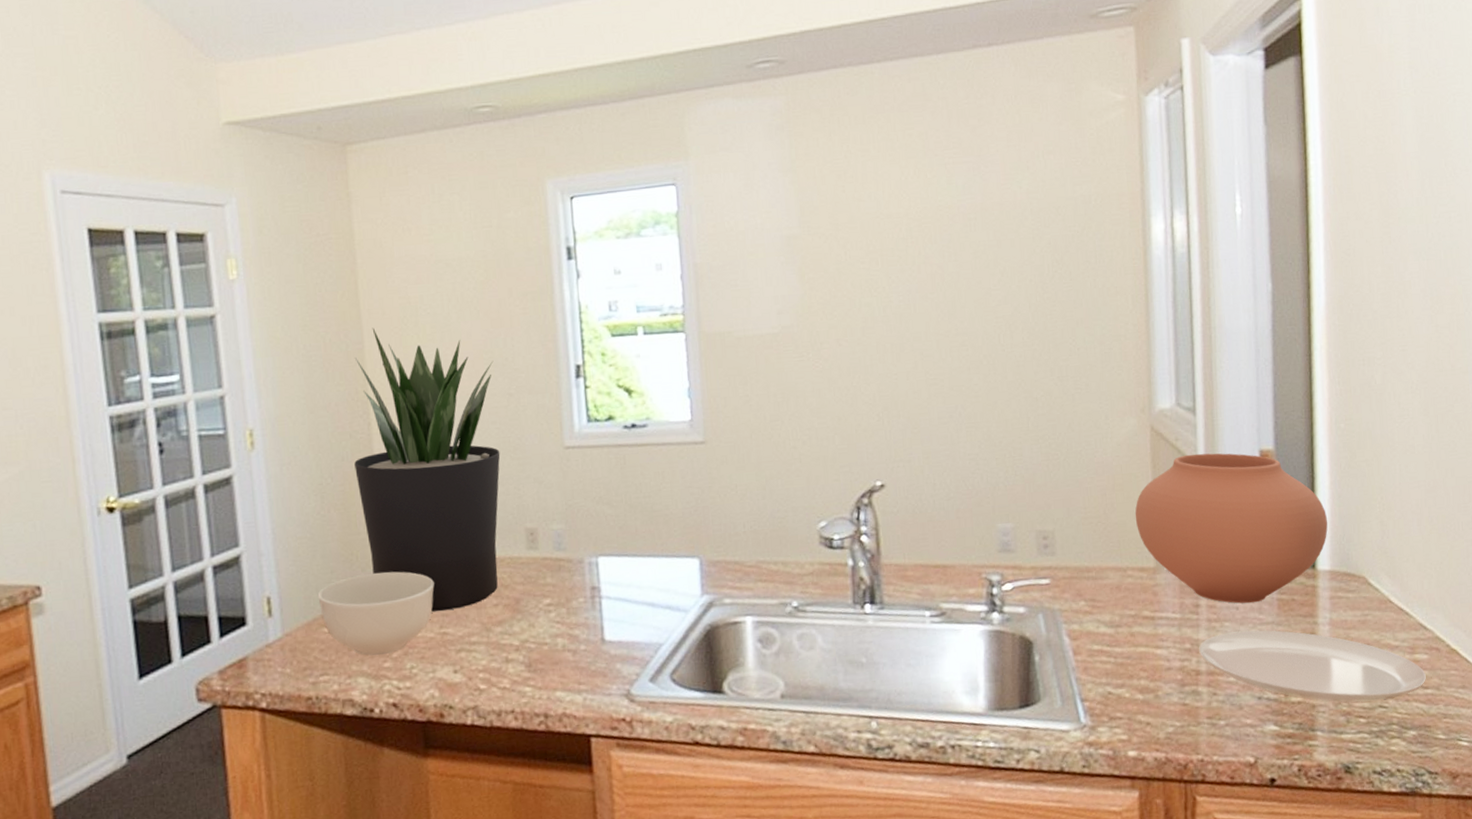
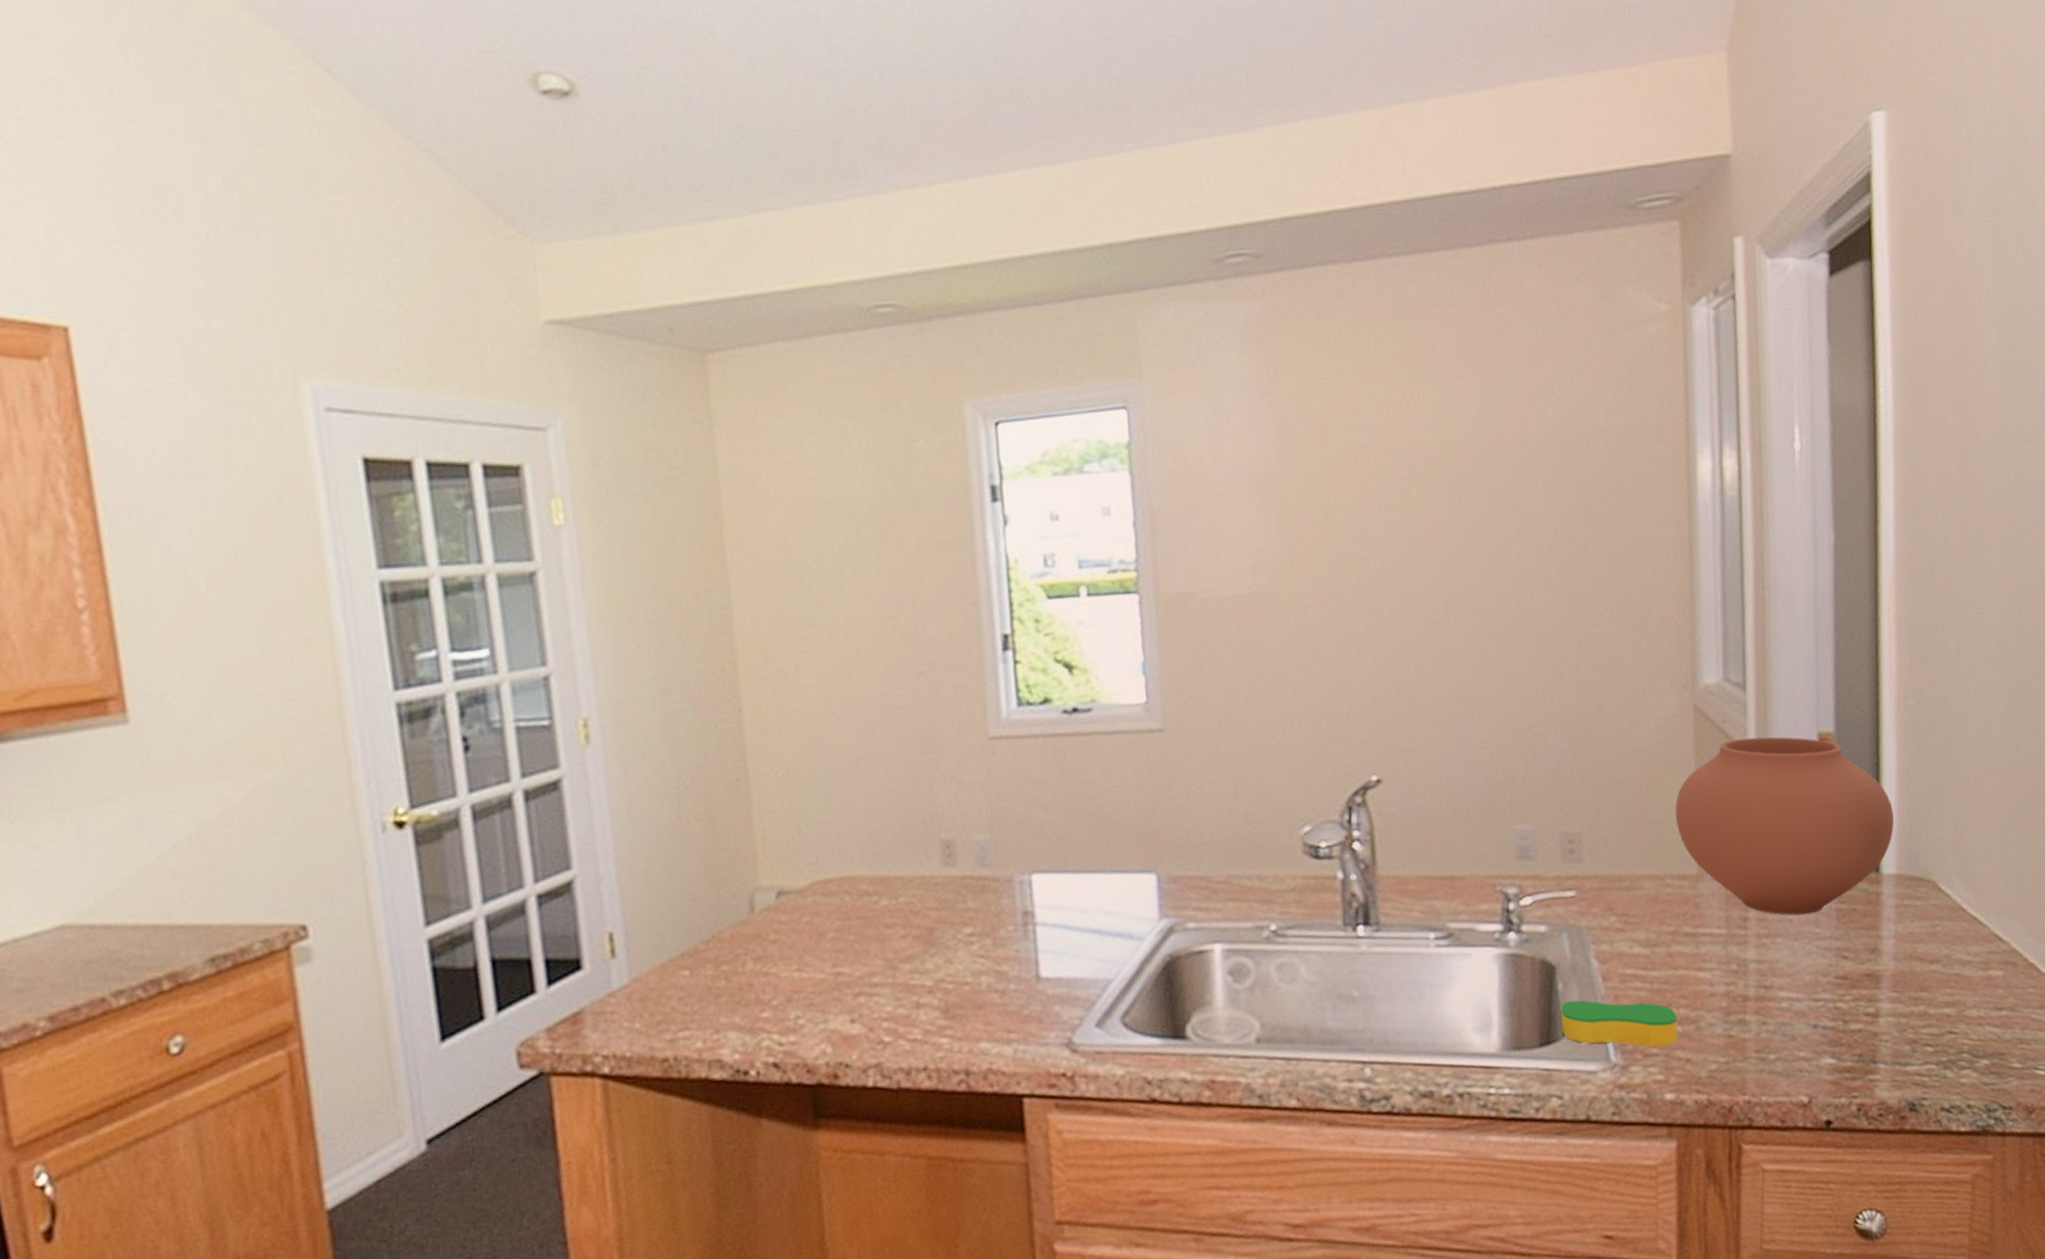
bowl: present [317,571,434,656] -> none [674,897,825,1004]
planter: present [354,327,501,611] -> none [719,587,908,946]
sponge: none [1038,670,1139,712] -> present [1561,1000,1678,1048]
plate: present [1199,630,1426,703] -> none [1747,946,2001,1029]

